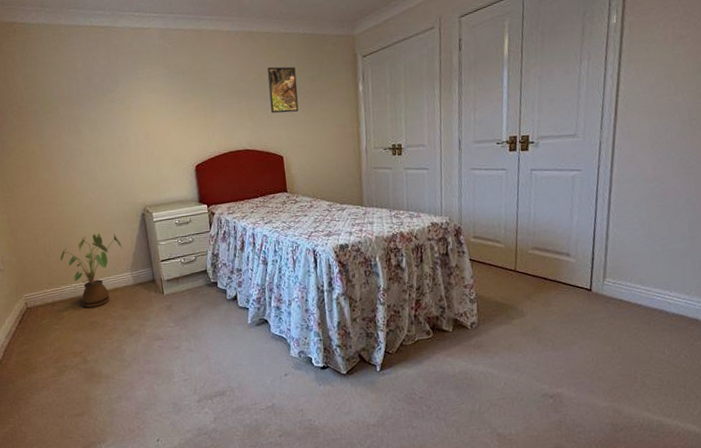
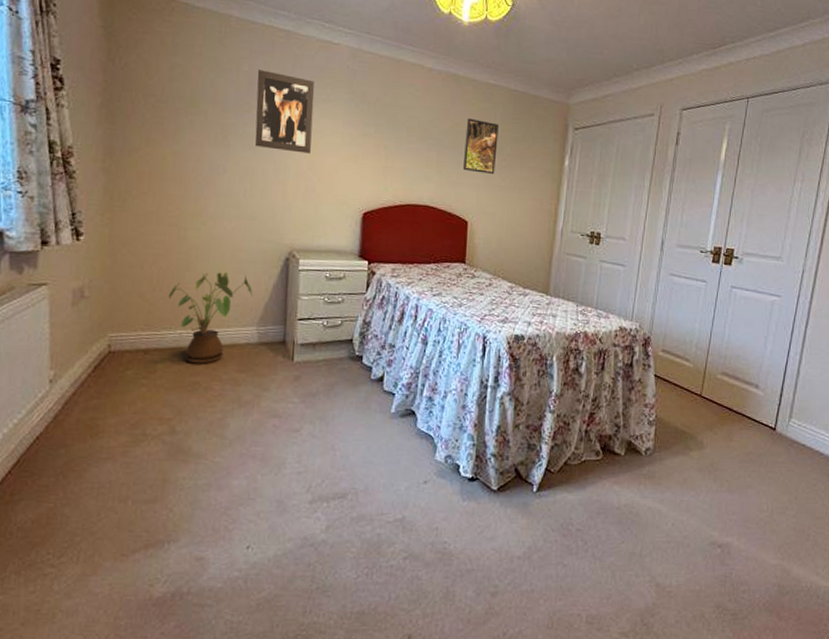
wall art: none [89,63,144,129] -> present [254,70,314,154]

